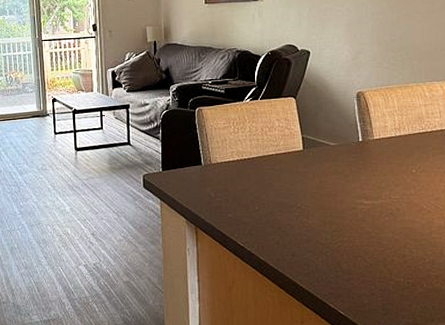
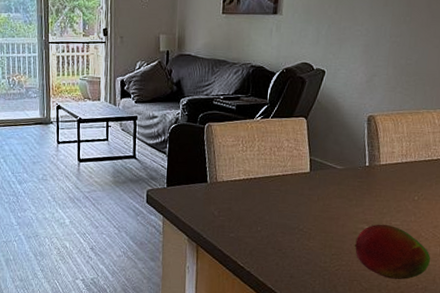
fruit: none [355,198,435,254] -> present [354,224,430,280]

